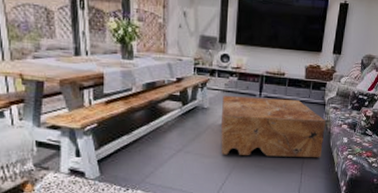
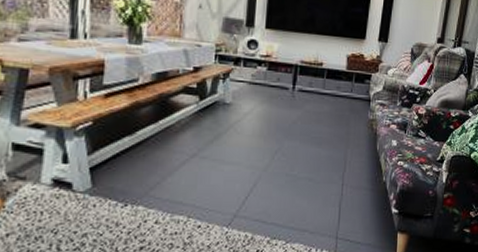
coffee table: present [220,96,326,158] -> none [244,89,371,165]

